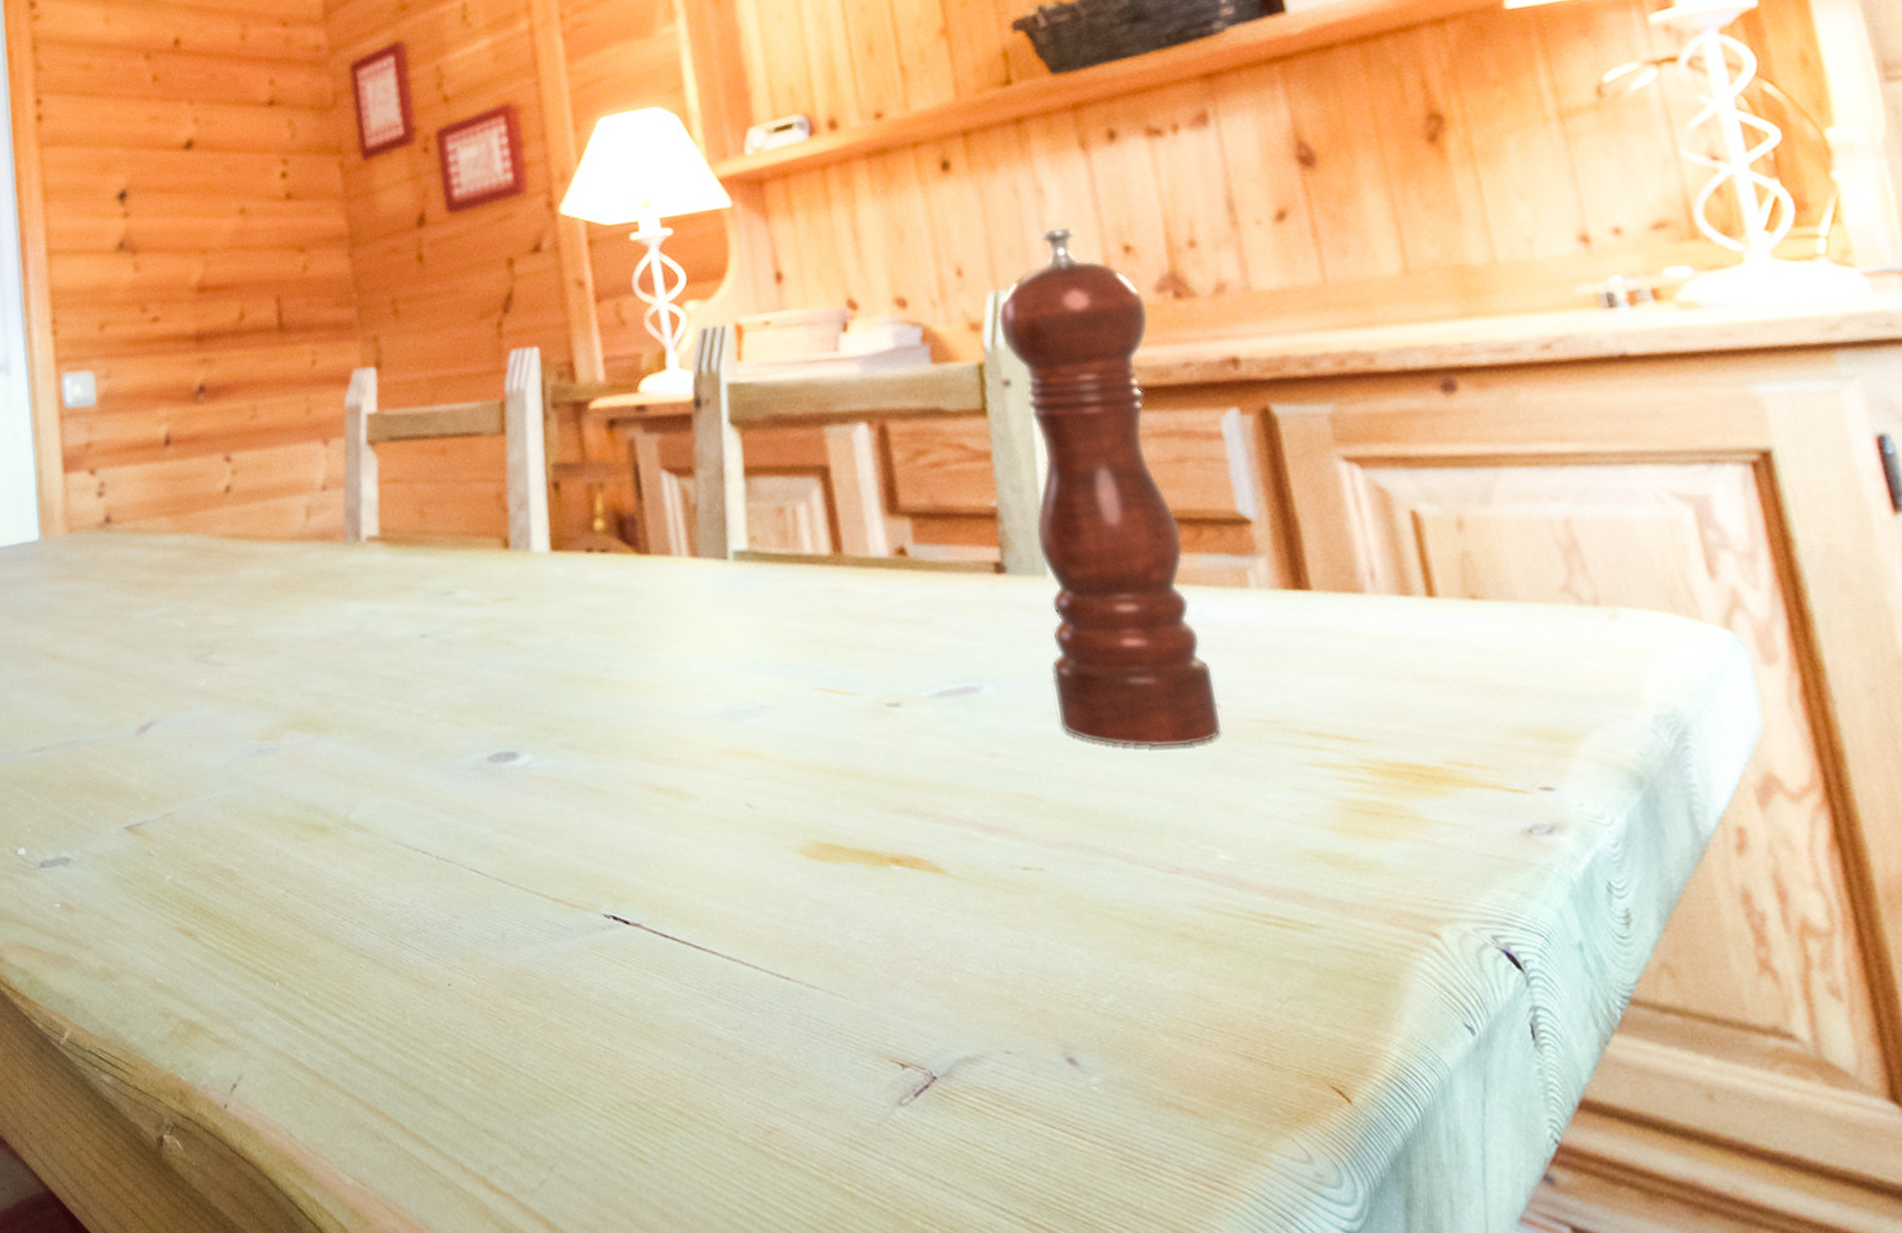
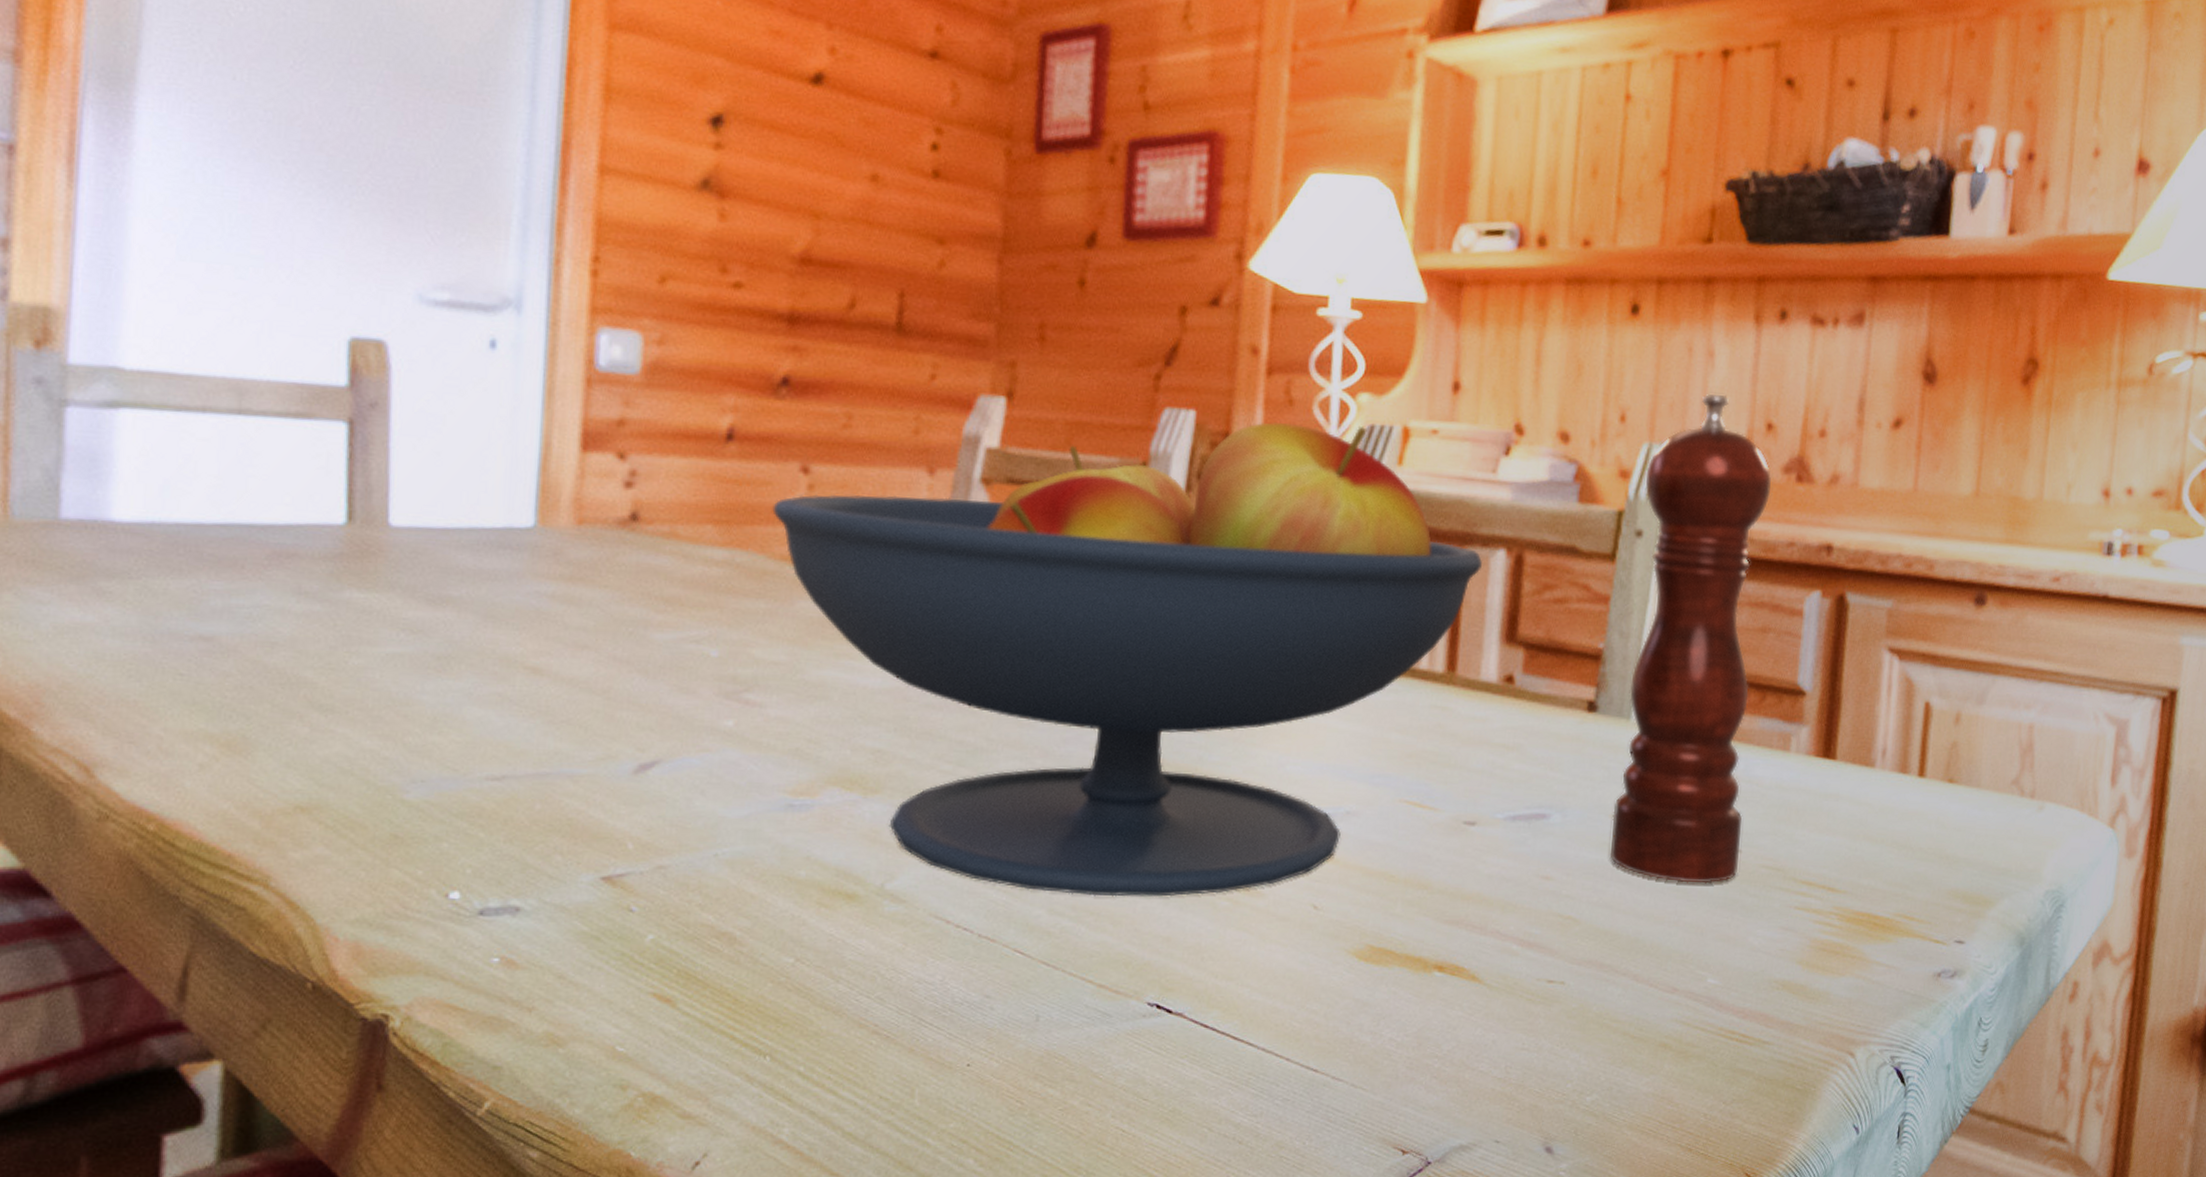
fruit bowl: none [207,332,845,812] -> present [772,422,1482,897]

